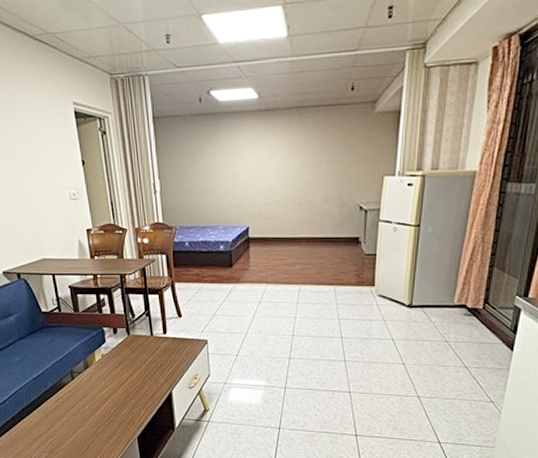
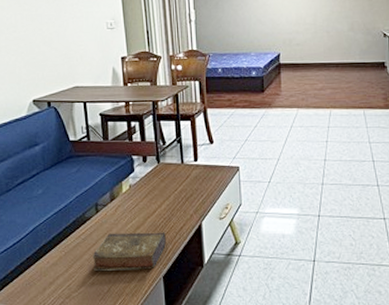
book: none [71,398,139,431] -> present [92,232,166,271]

